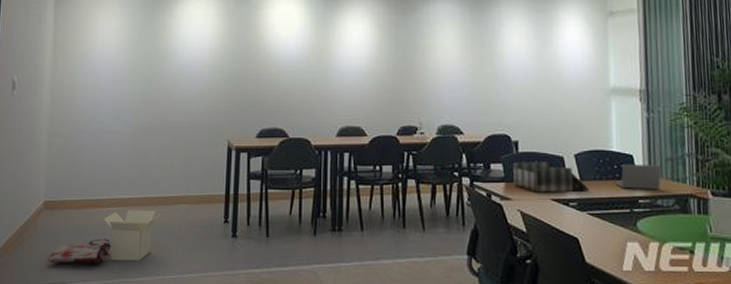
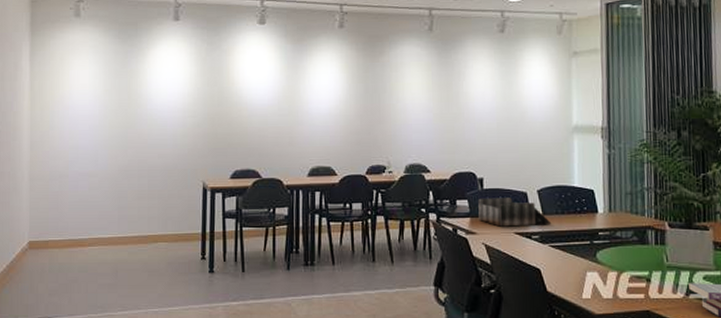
bag: present [46,238,111,265] -> none [33,275,94,300]
cardboard box: present [103,209,162,261] -> none [85,248,142,296]
laptop computer: present [615,163,661,191] -> none [576,198,621,223]

